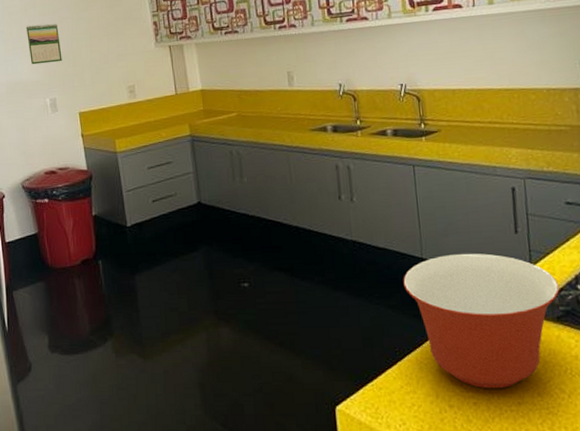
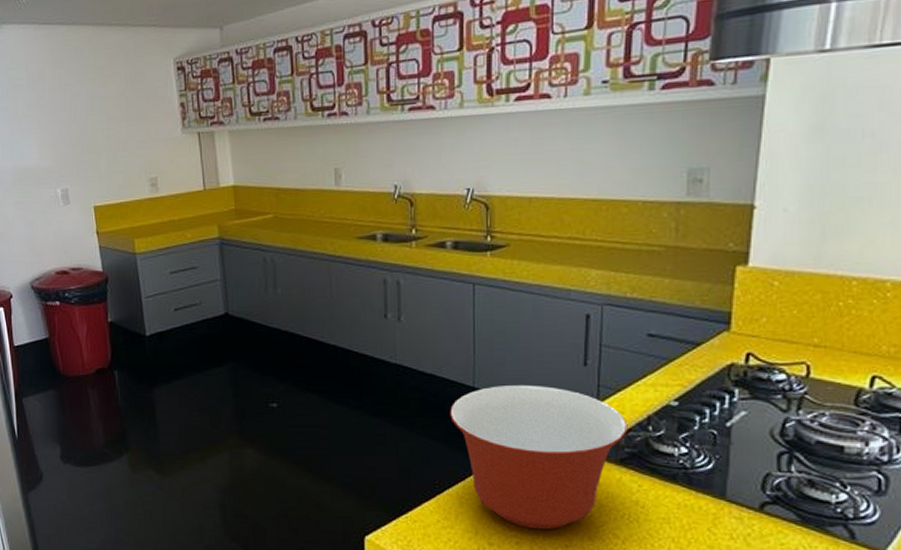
calendar: present [26,23,62,65] -> none [33,100,75,149]

